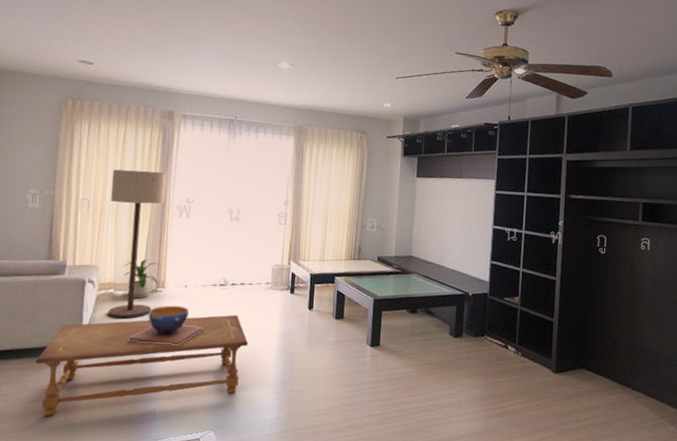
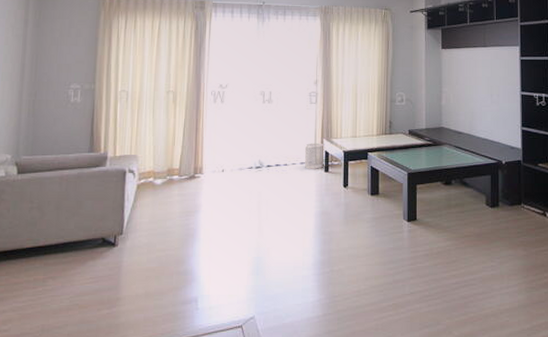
coffee table: present [35,314,249,416] -> none [79,196,286,310]
floor lamp: present [108,169,167,319] -> none [147,59,200,207]
house plant: present [124,259,160,299] -> none [162,146,197,186]
decorative bowl: present [128,305,205,346] -> none [169,191,243,231]

